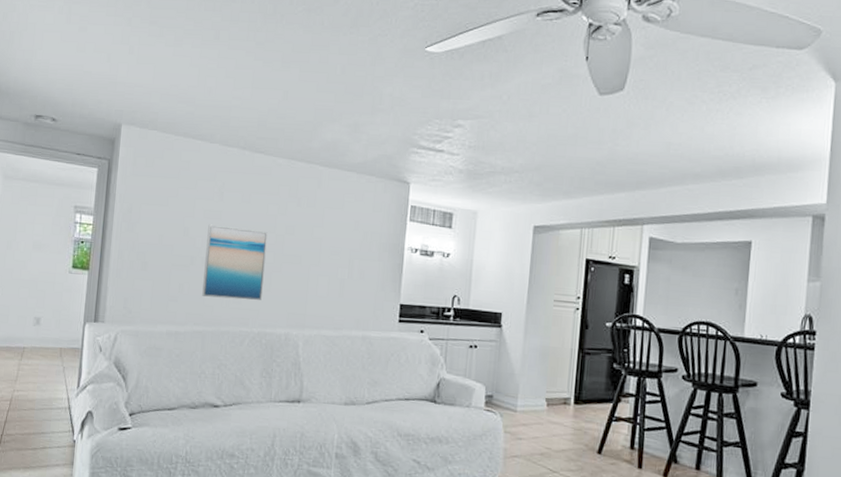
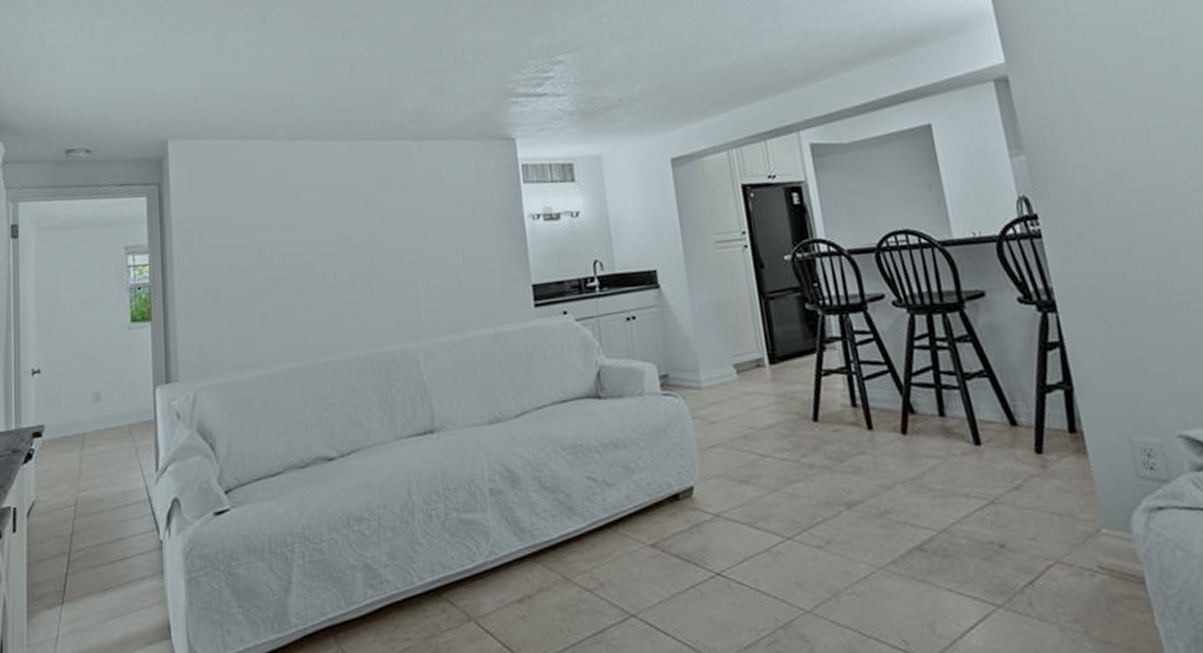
wall art: present [202,224,268,300] -> none [287,230,365,324]

